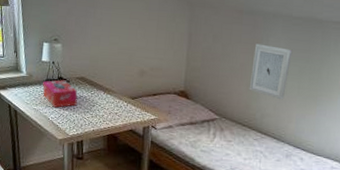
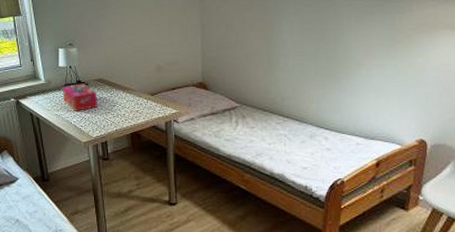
wall art: present [249,44,293,100] -> none [266,28,306,82]

